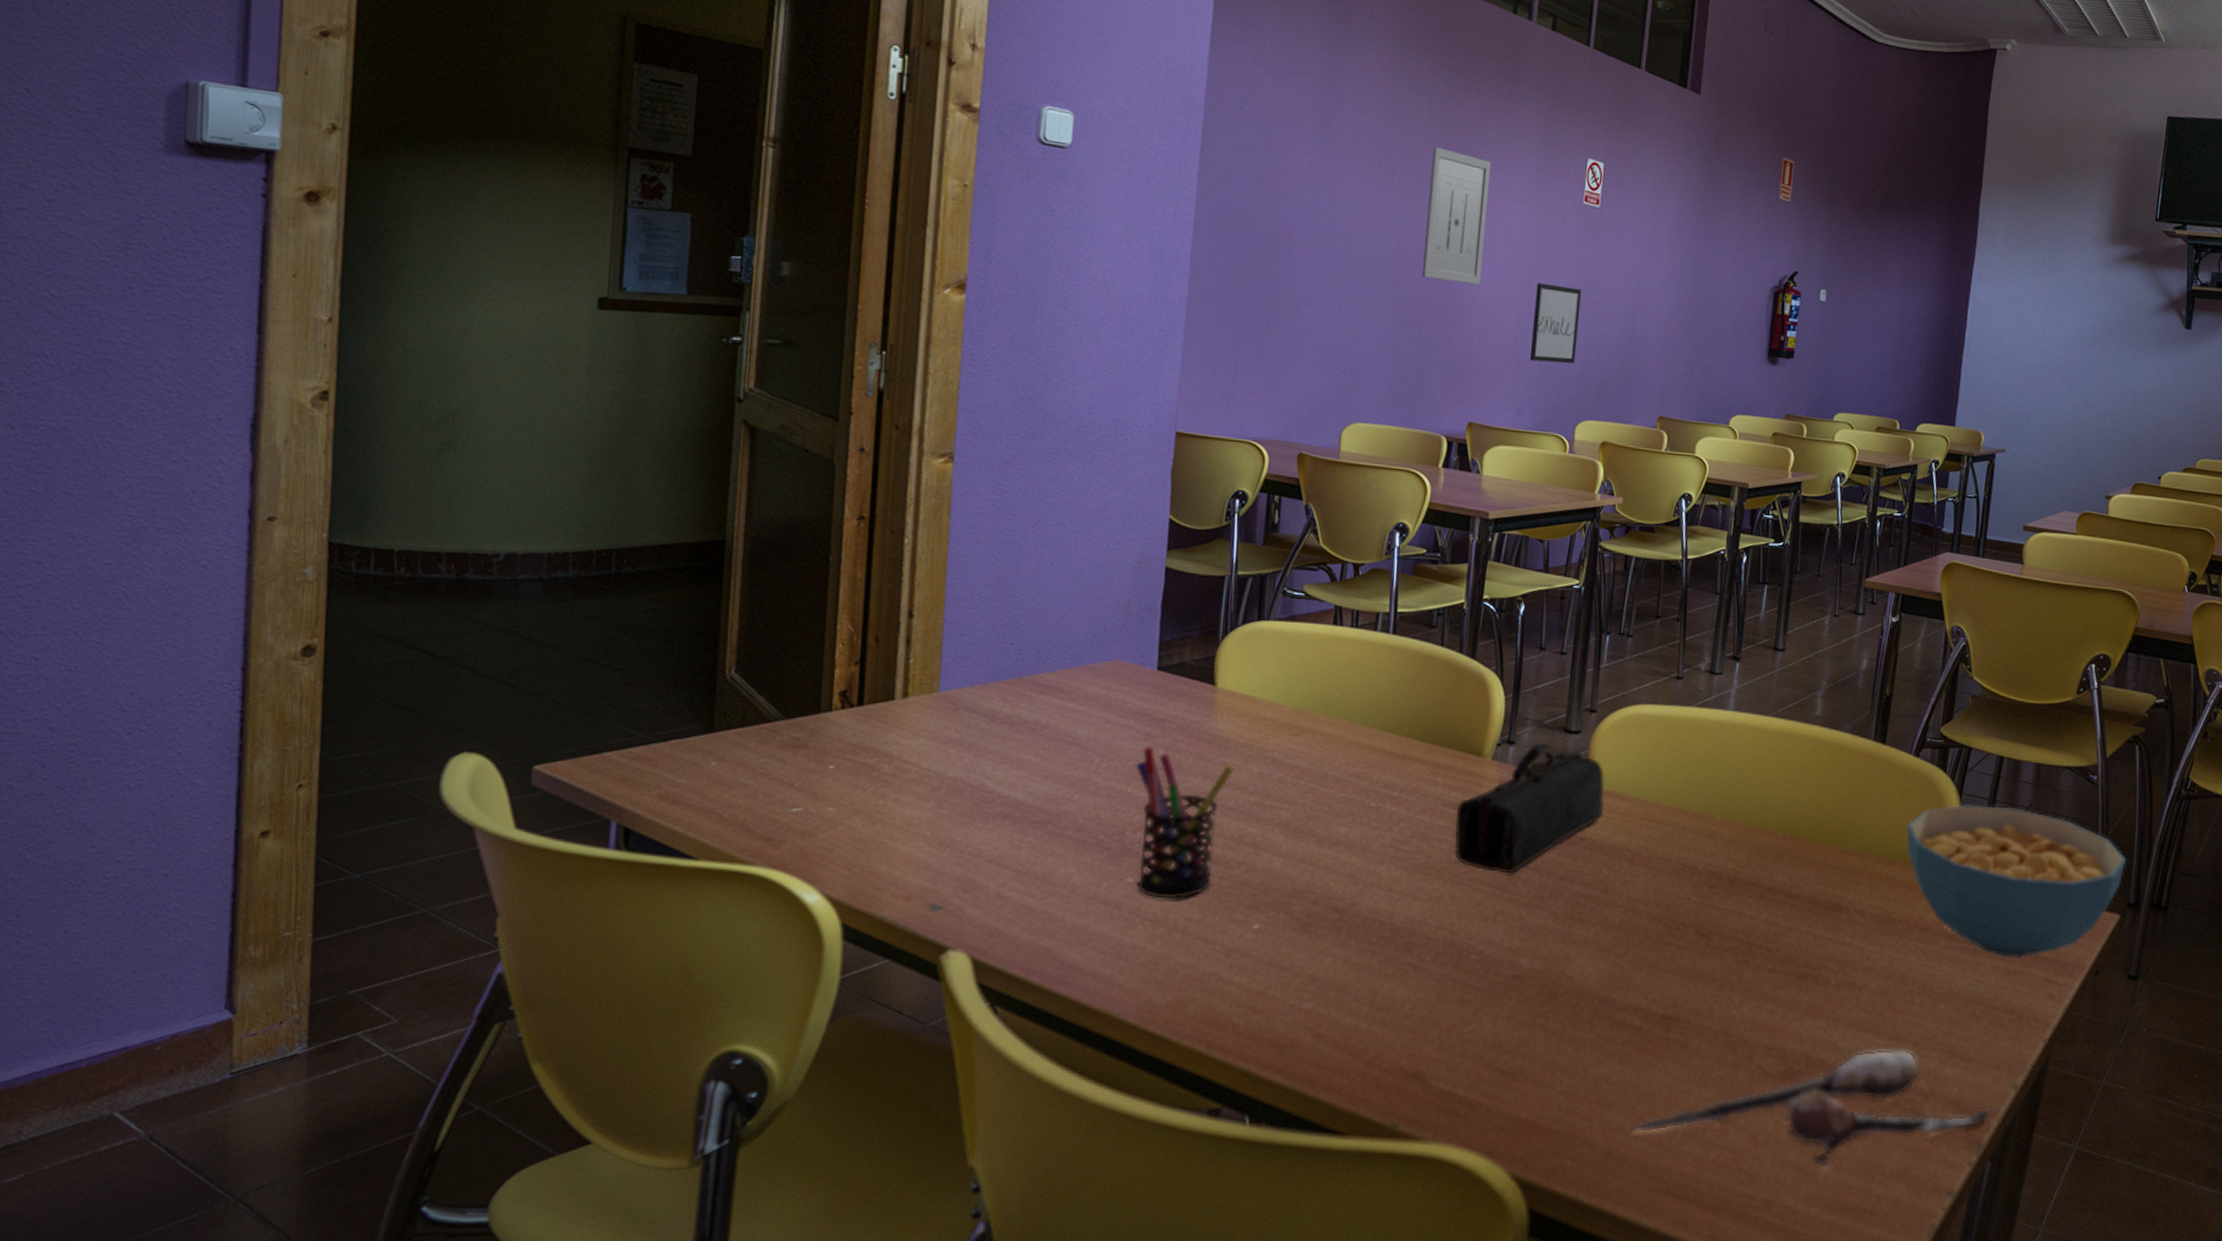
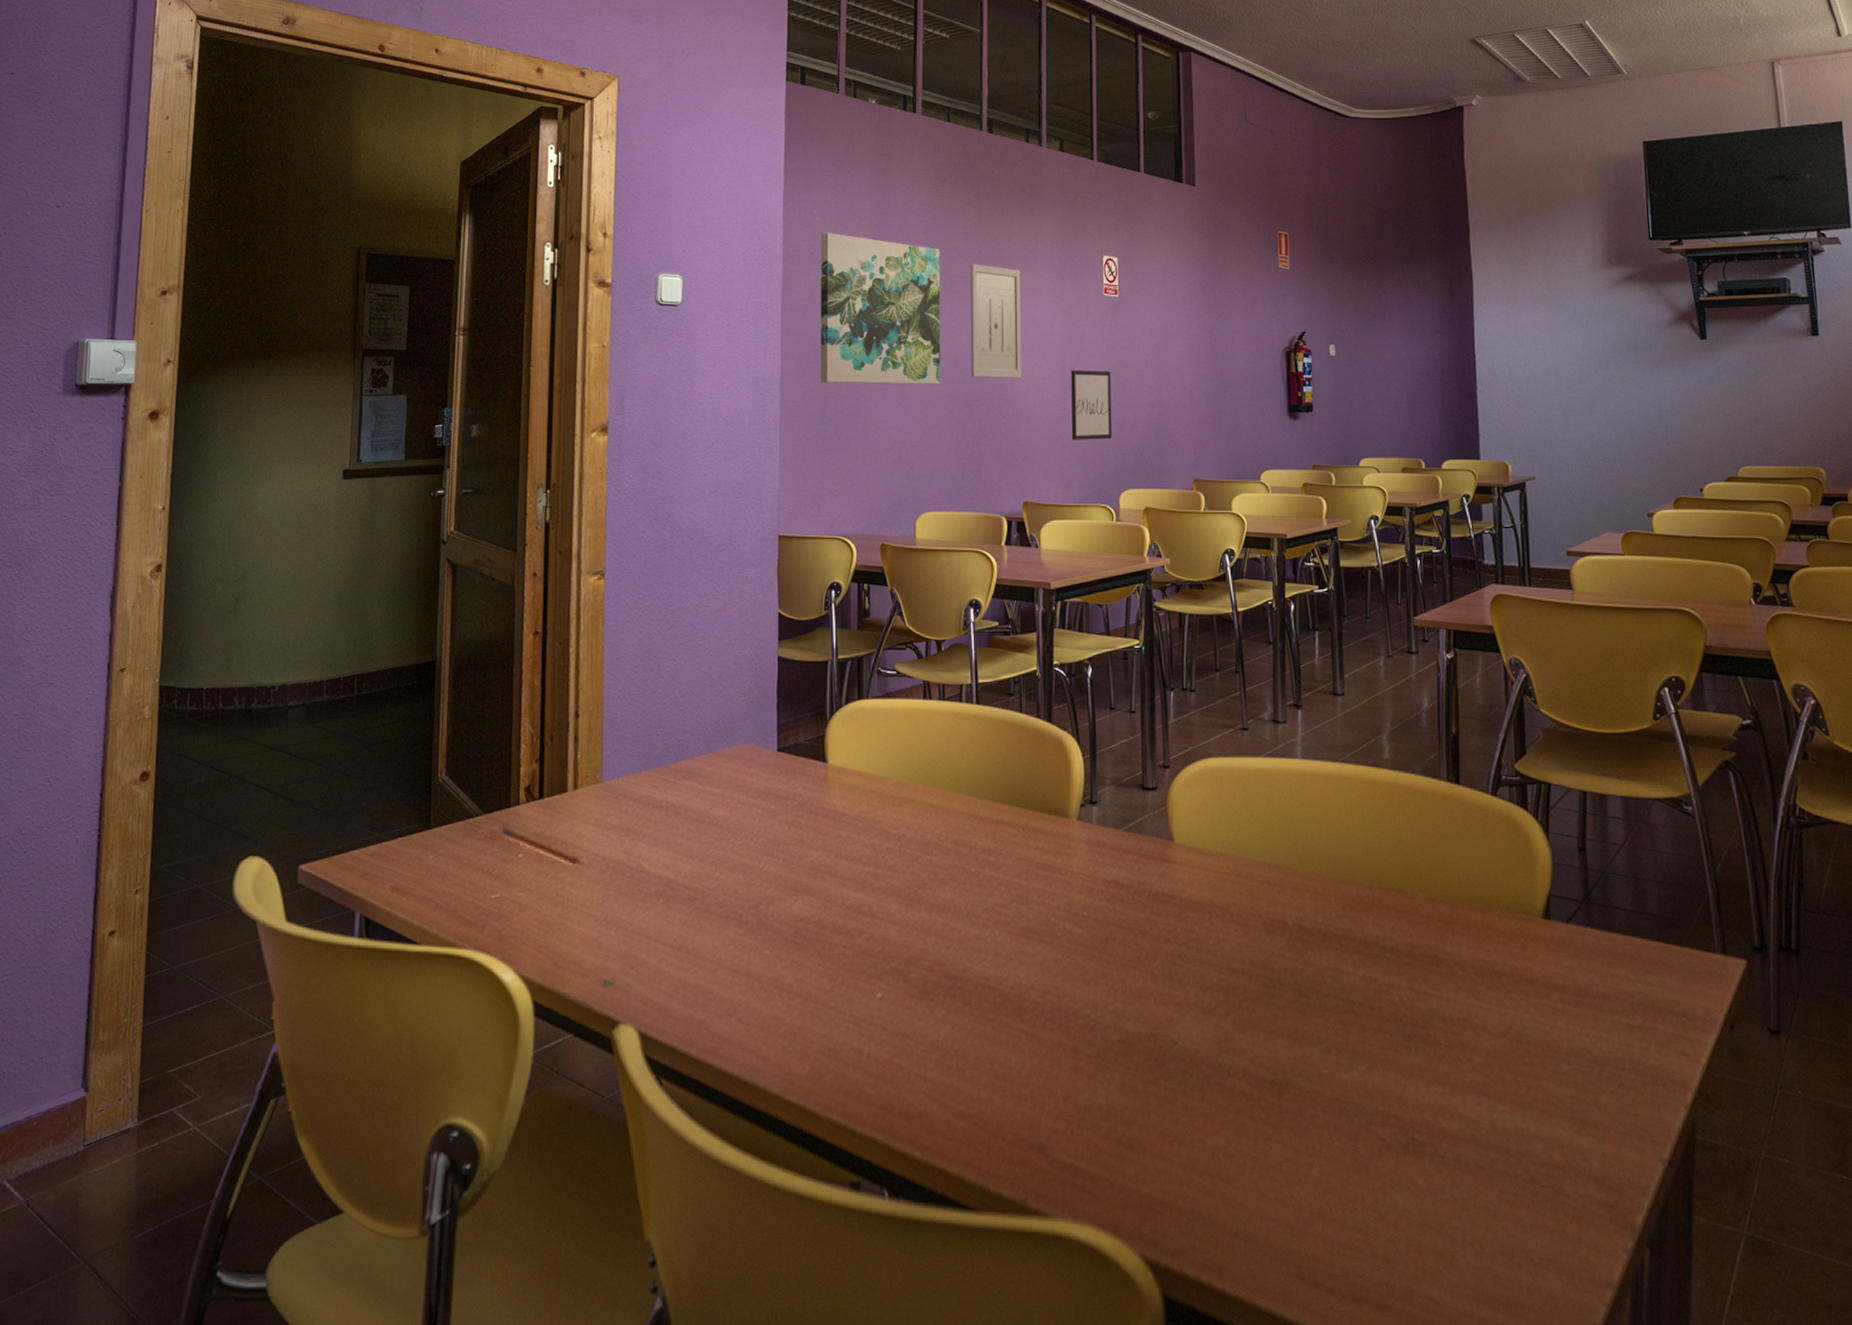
pencil: none [807,735,910,780] -> present [501,827,582,865]
pen holder: present [1135,745,1235,900] -> none [765,822,849,970]
wall art: none [1240,85,1399,282] -> present [820,233,941,385]
pencil case: present [1454,742,1605,874] -> none [1049,801,1189,935]
spoon: present [1632,1050,1992,1169] -> none [1256,1117,1641,1254]
cereal bowl: present [1907,804,2127,959] -> none [1496,844,1743,1012]

